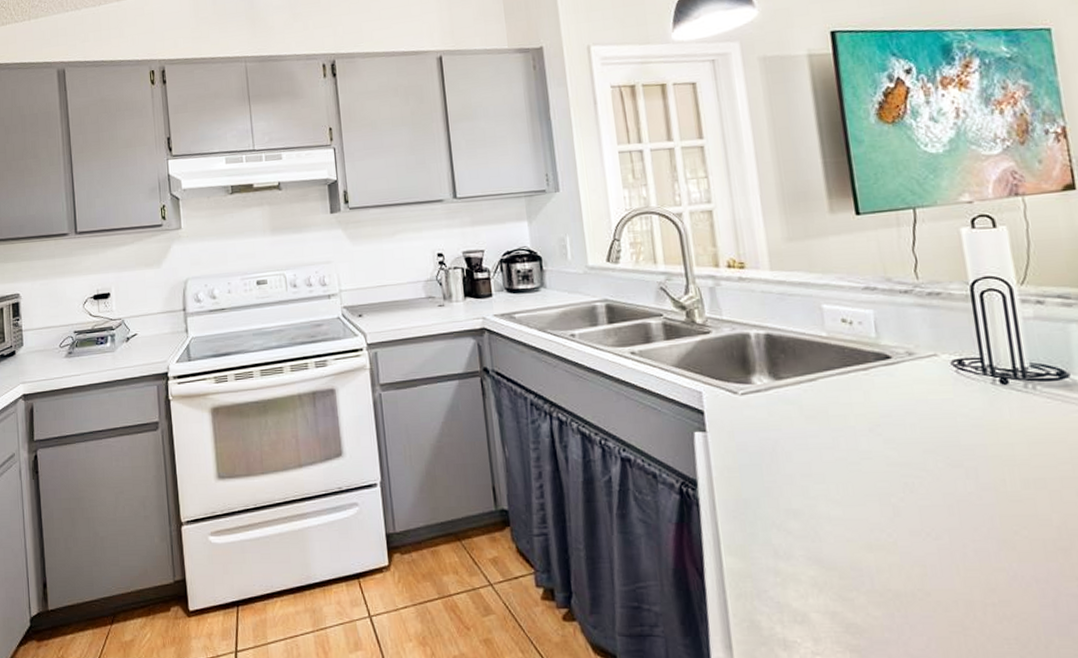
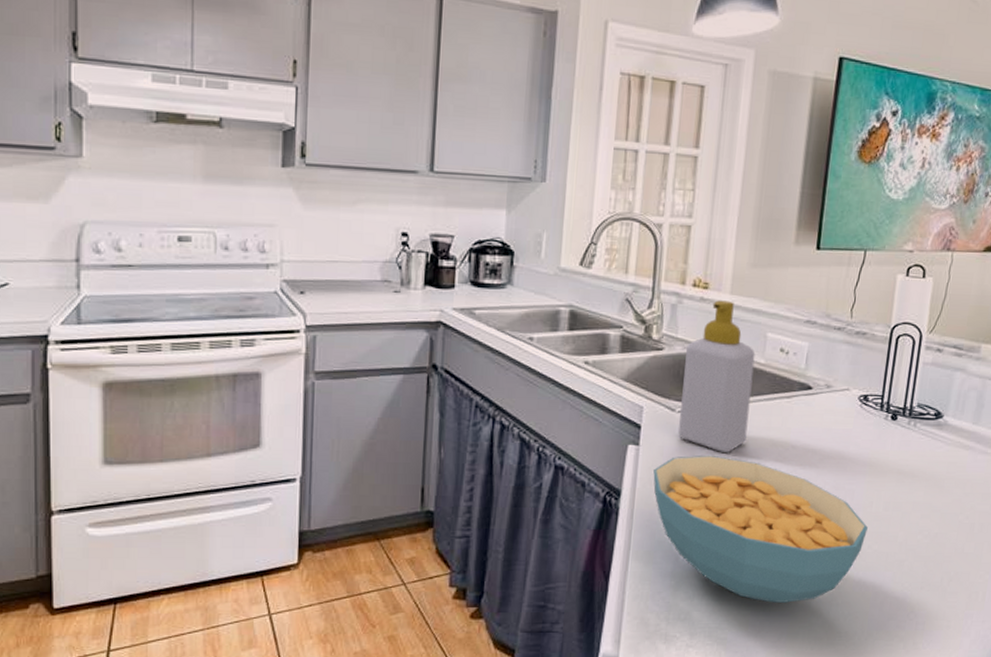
cereal bowl: none [728,437,1009,602] -> present [653,455,868,603]
soap bottle: none [735,277,827,433] -> present [678,300,756,452]

